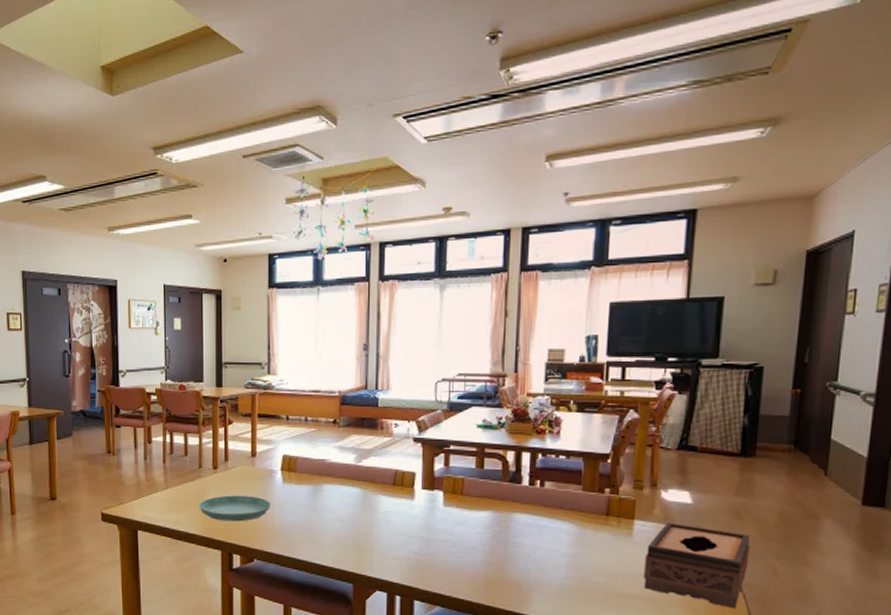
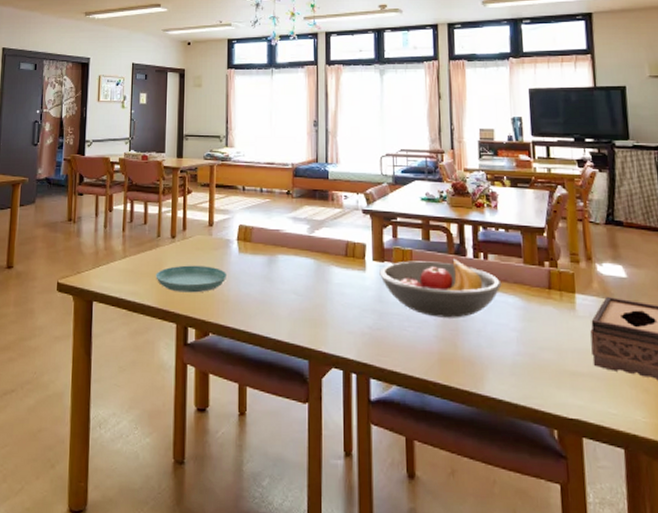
fruit bowl: none [428,487,557,544] -> present [379,259,502,318]

